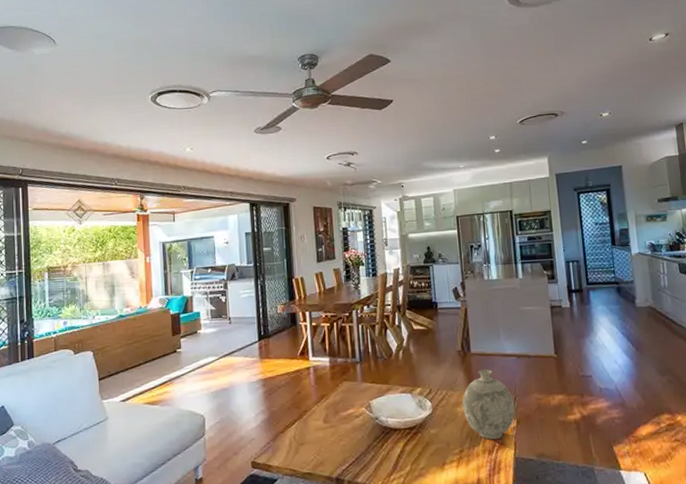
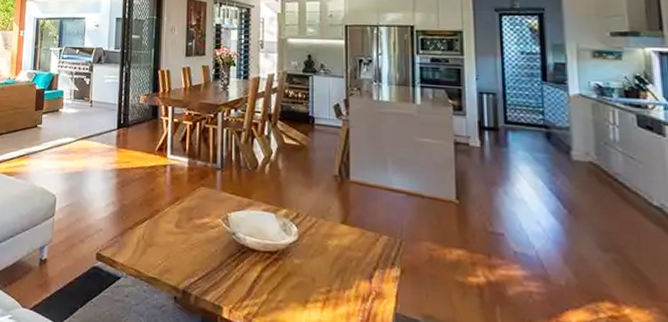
decorative vase: present [462,369,515,440] -> none [335,201,400,287]

